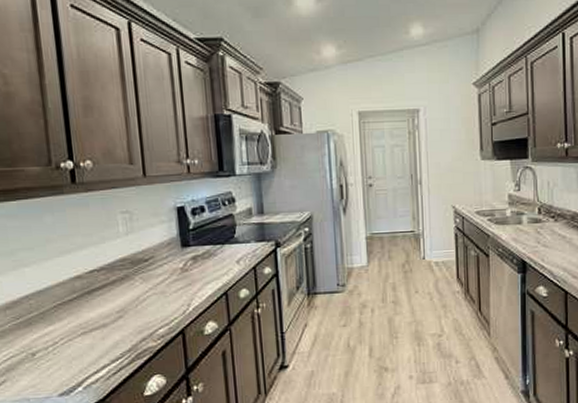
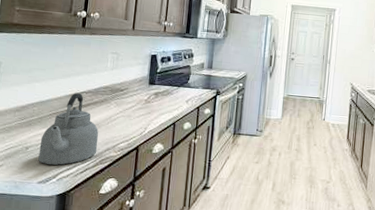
kettle: none [49,272,130,371] -> present [38,93,99,165]

